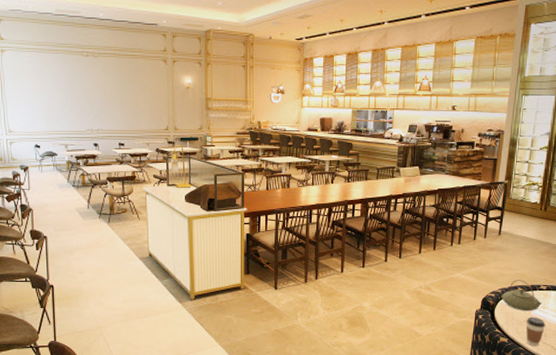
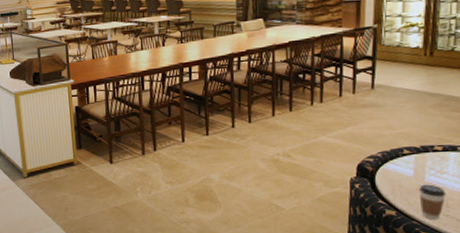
teapot: present [501,280,542,311] -> none [382,140,439,178]

